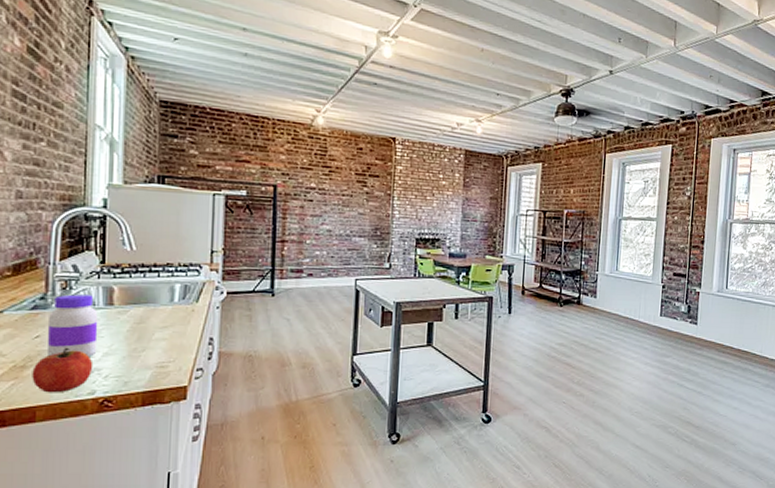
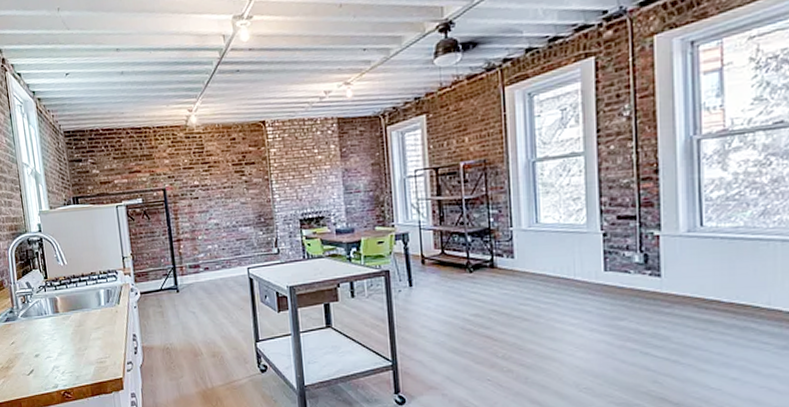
apple: present [32,347,93,393] -> none [14,350,53,388]
jar: present [48,294,98,357] -> none [17,306,54,359]

